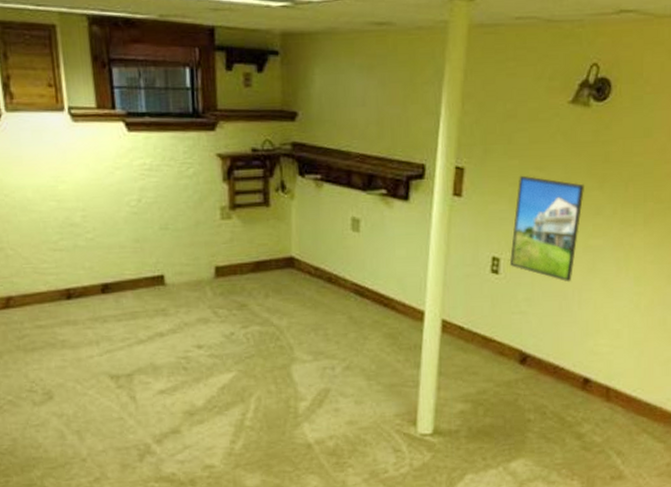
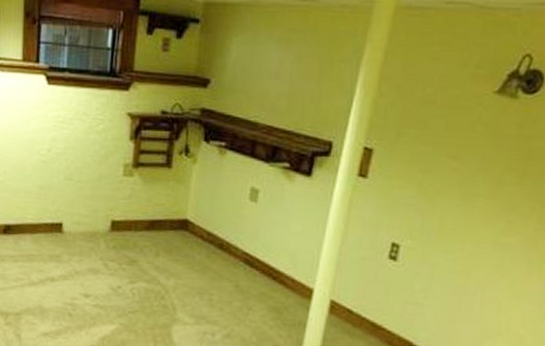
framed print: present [509,175,584,283] -> none [409,162,501,279]

